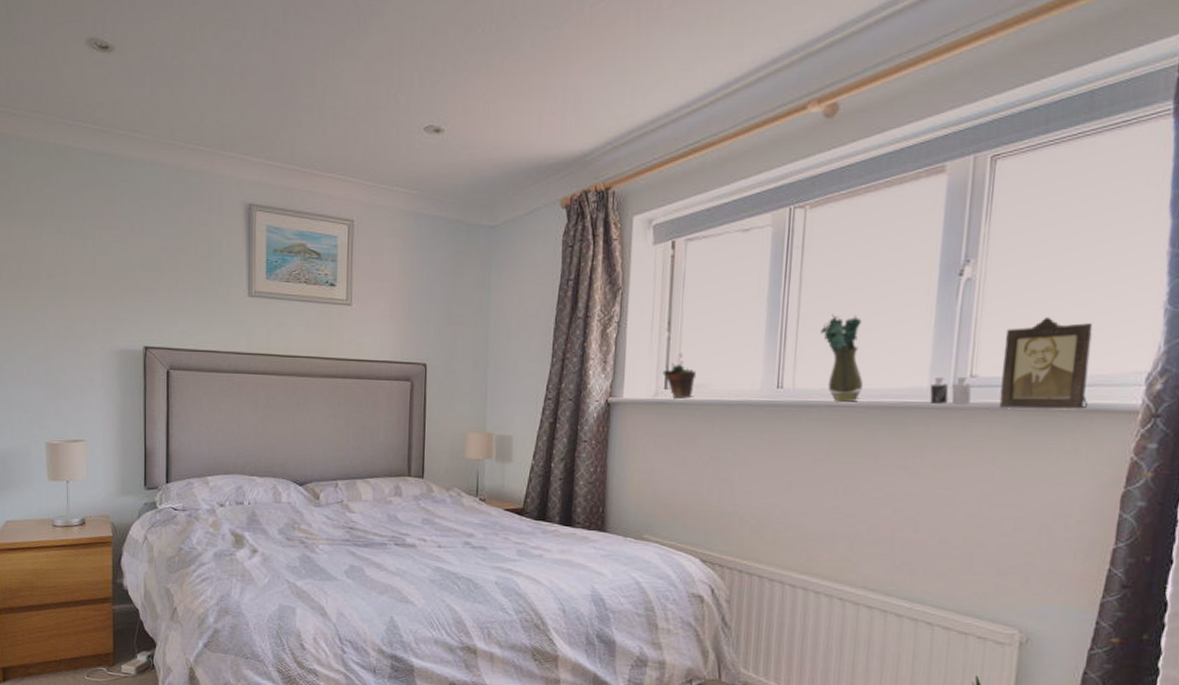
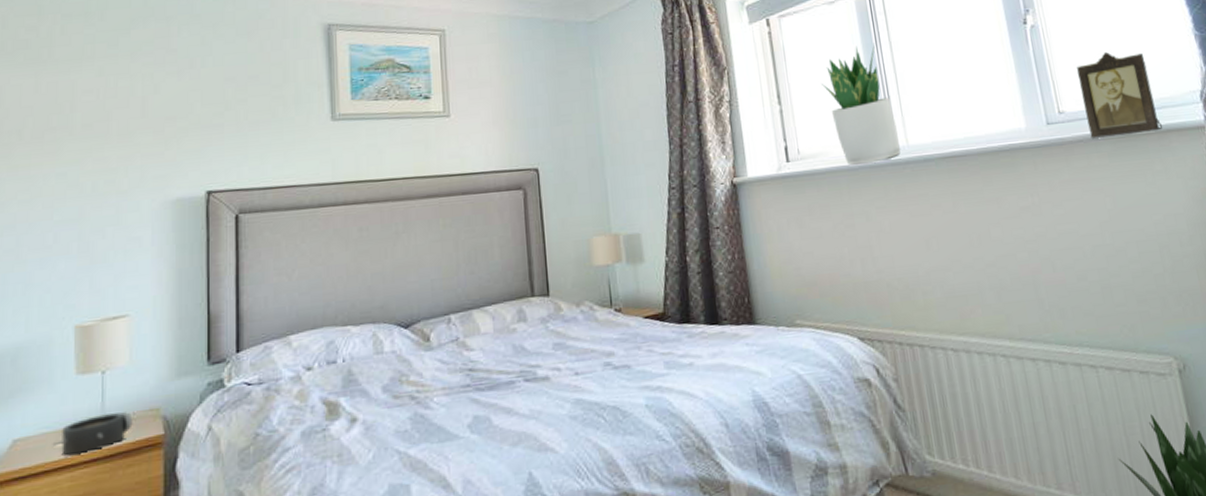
alarm clock: none [33,513,90,540] -> present [52,412,133,456]
succulent plant: present [662,352,697,400] -> none [781,124,815,171]
planter: none [717,278,787,401] -> present [822,43,901,165]
vase: present [820,314,864,403] -> none [919,69,970,154]
candle: present [929,376,972,405] -> none [1028,114,1067,143]

